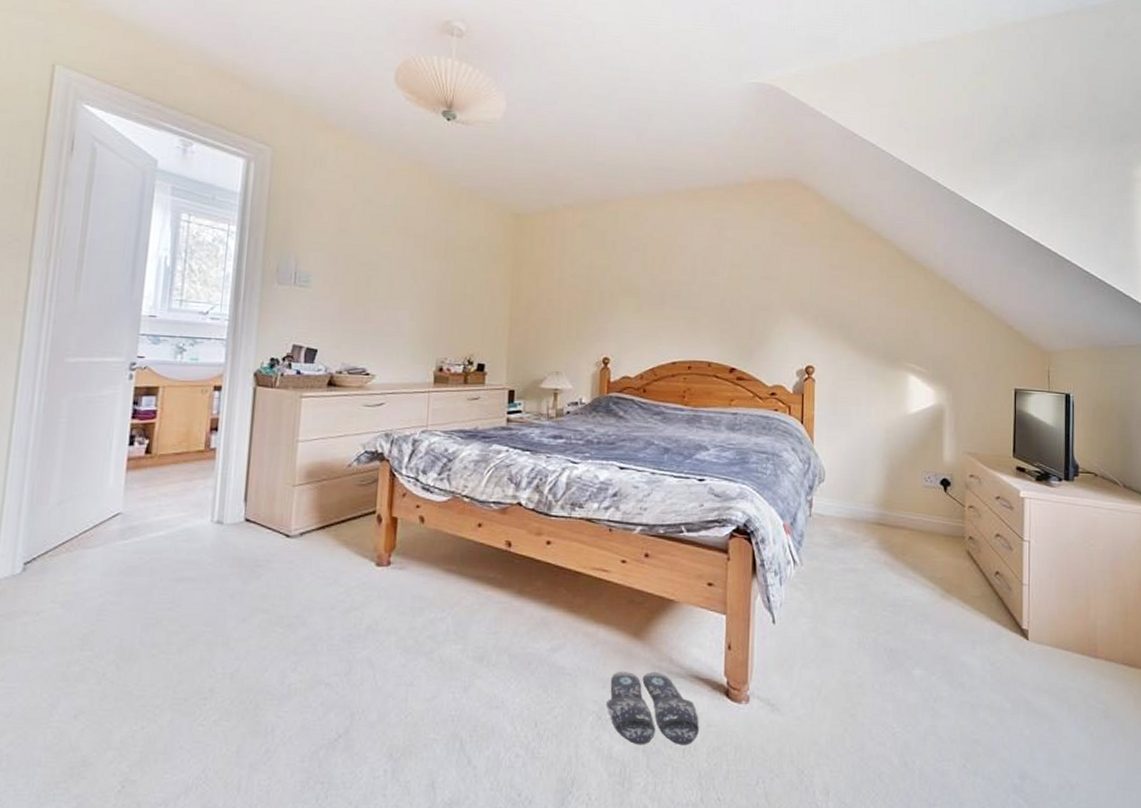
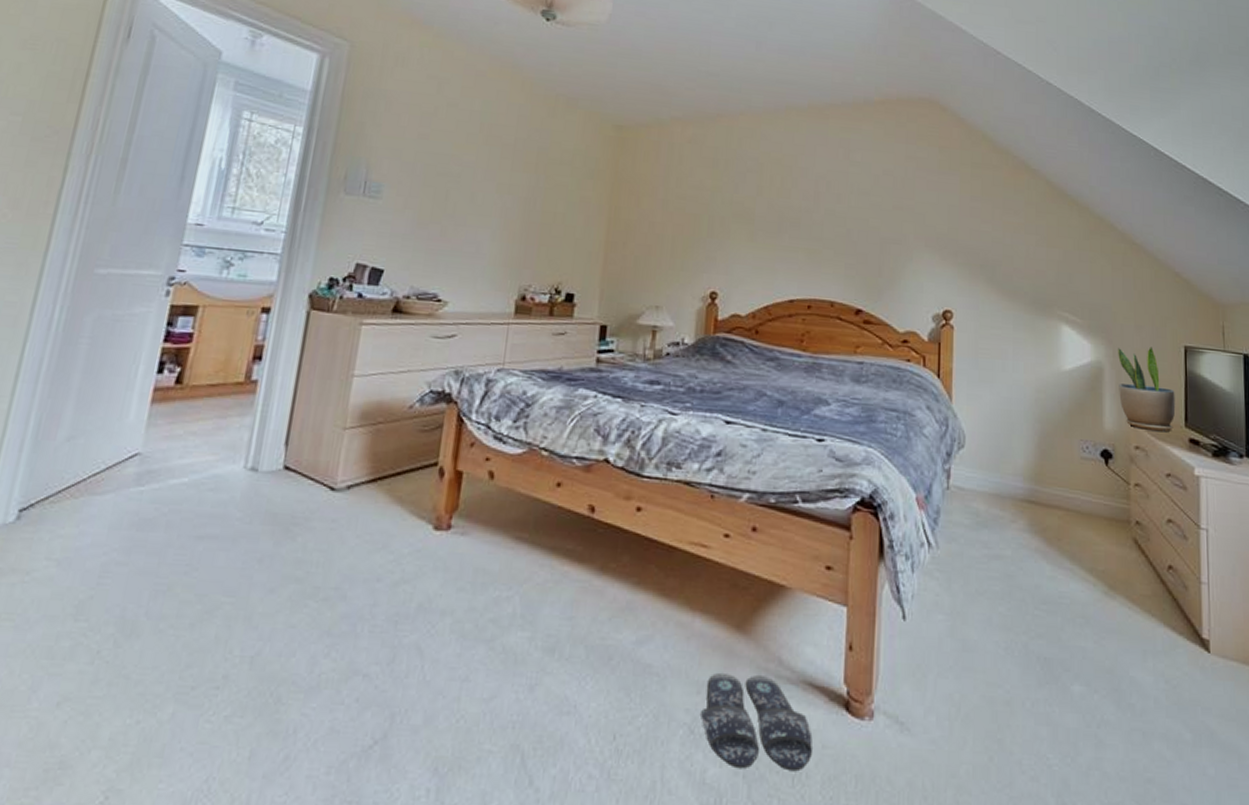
potted plant: none [957,390,1006,462] -> present [1118,346,1176,433]

